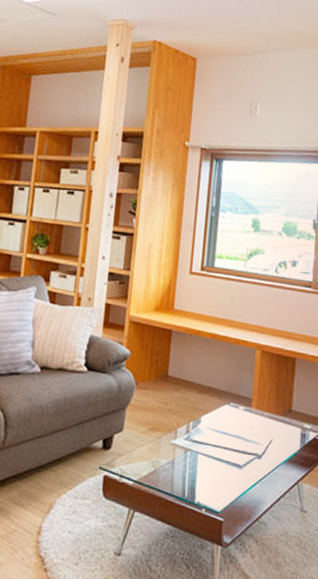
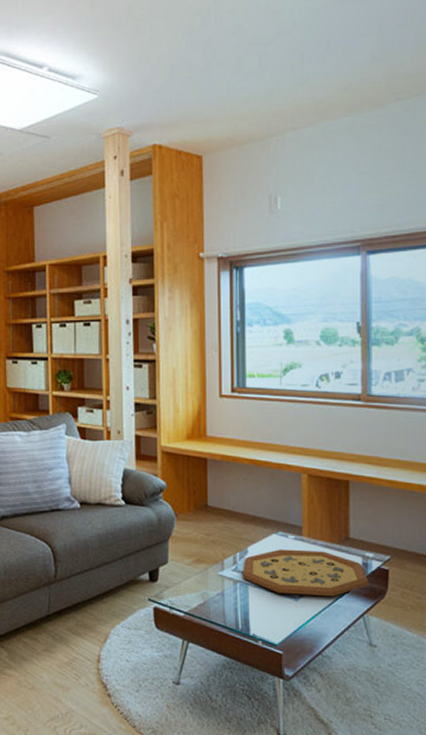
decorative tray: none [194,419,306,465] -> present [243,549,369,597]

